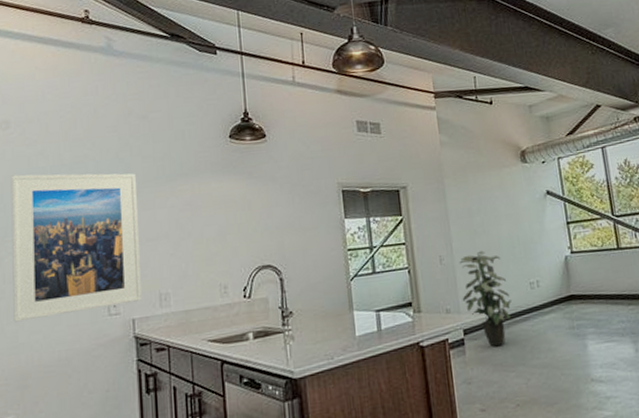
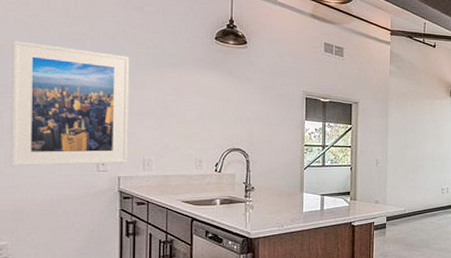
indoor plant: present [459,250,511,347] -> none [389,160,426,232]

